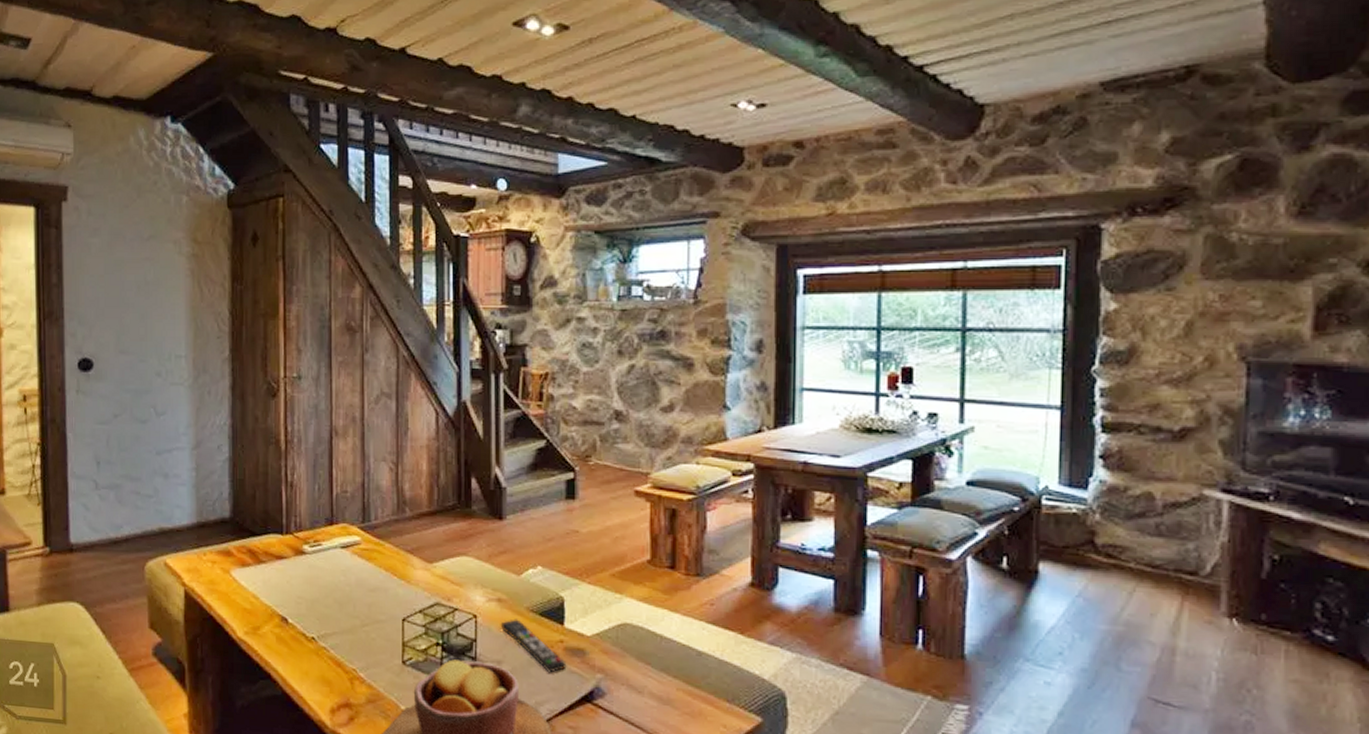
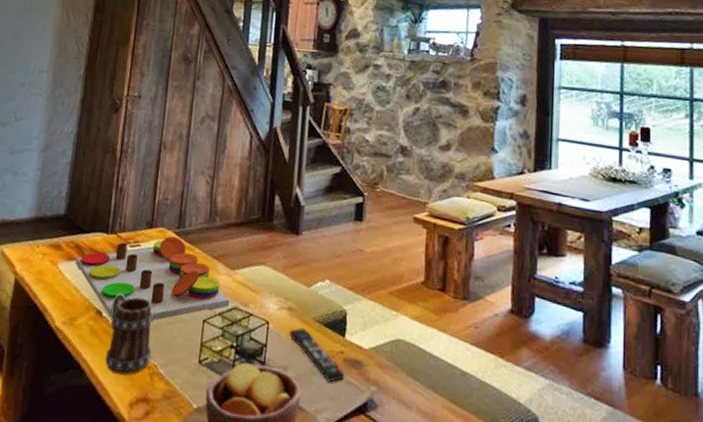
board game: none [251,531,431,625] -> present [75,236,230,320]
mug: none [297,598,349,682] -> present [105,294,153,375]

